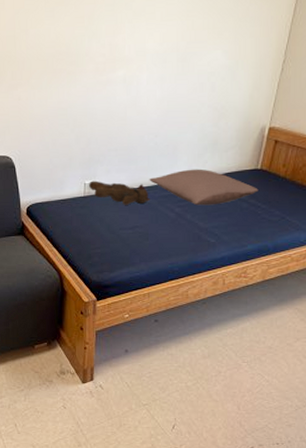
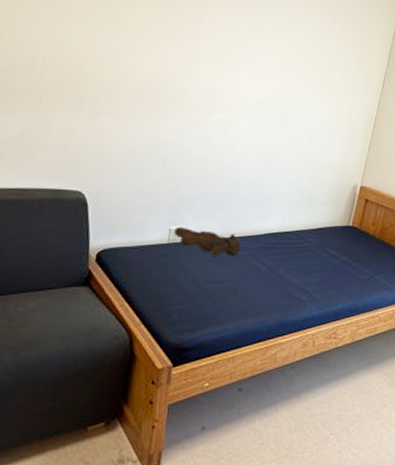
pillow: present [149,169,258,206] -> none [241,221,350,261]

